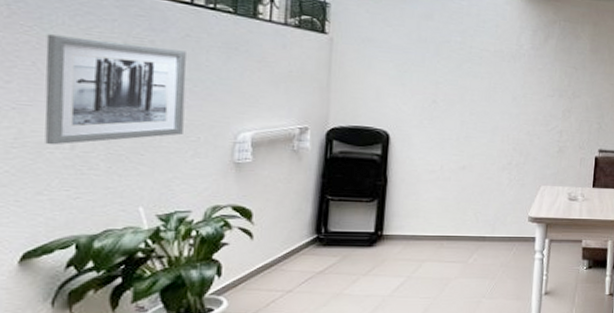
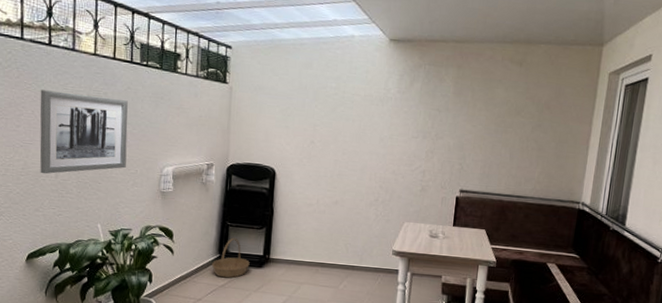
basket: none [305,213,357,262] -> present [211,237,250,278]

